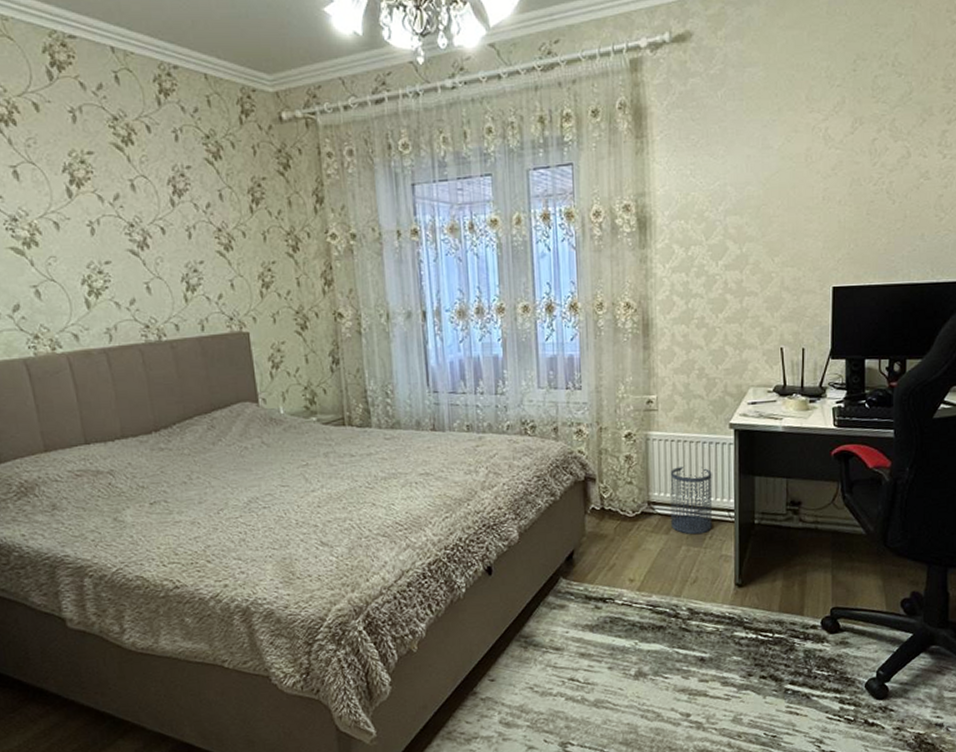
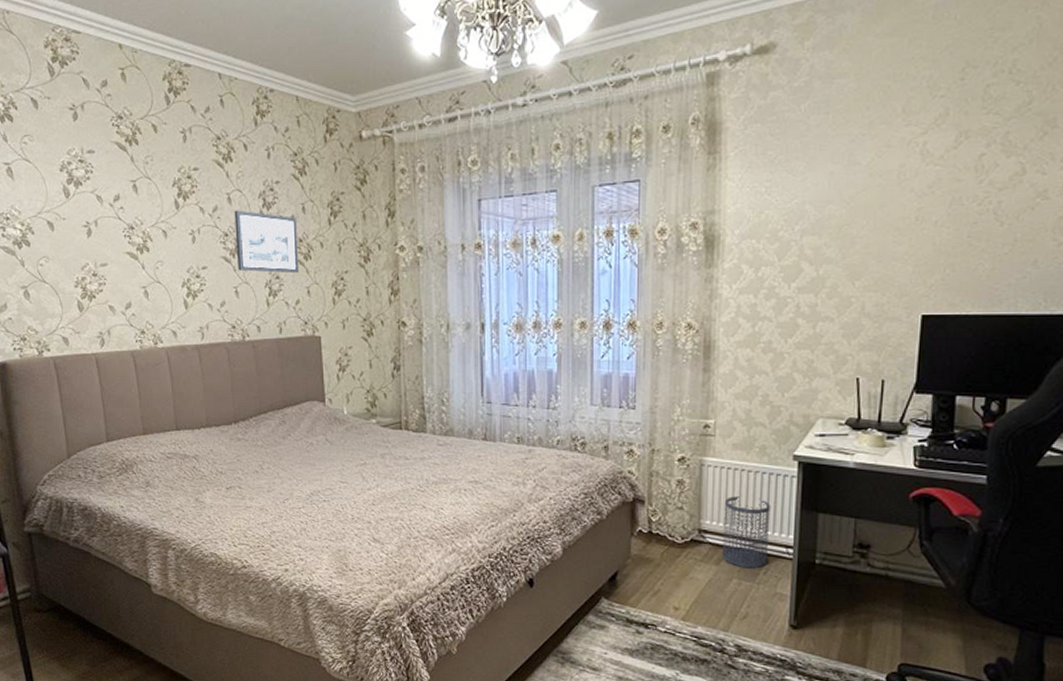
picture frame: none [139,197,221,266] -> present [234,210,300,274]

